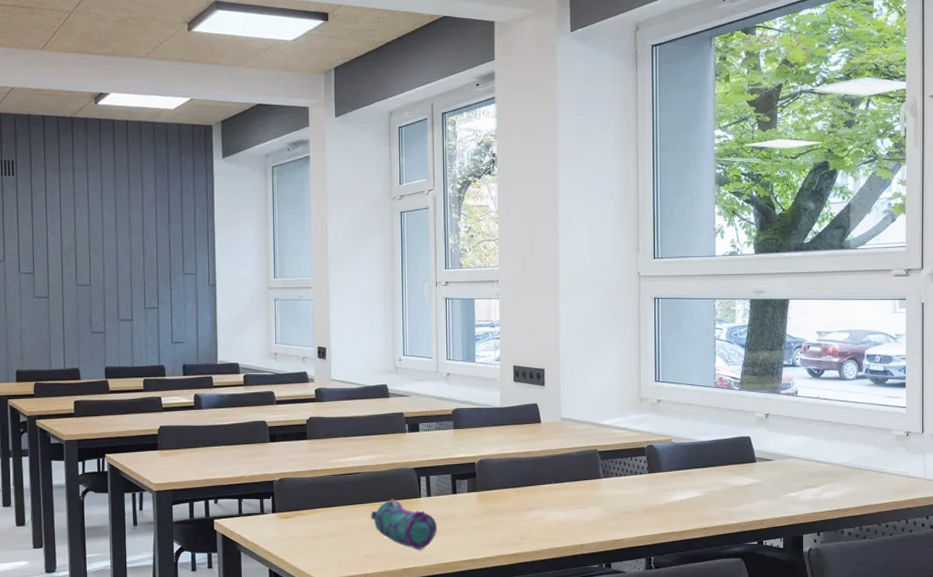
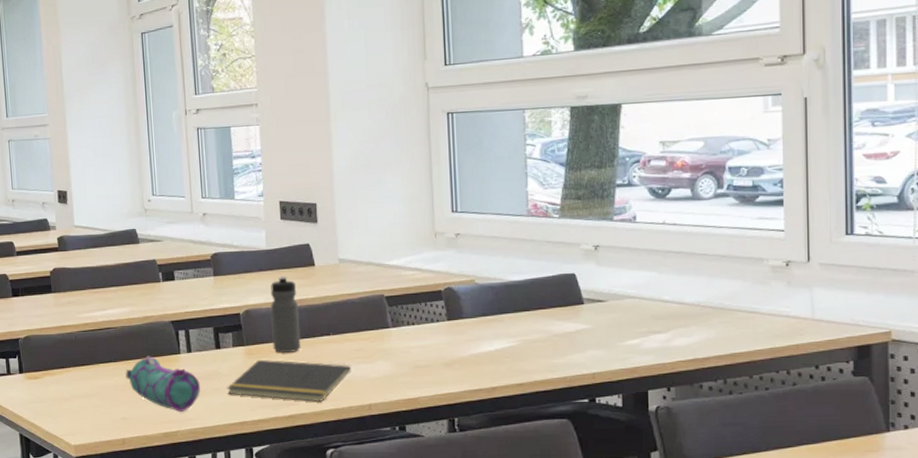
notepad: none [460,503,568,542] -> present [226,359,351,402]
water bottle: none [502,431,526,498] -> present [270,276,301,353]

